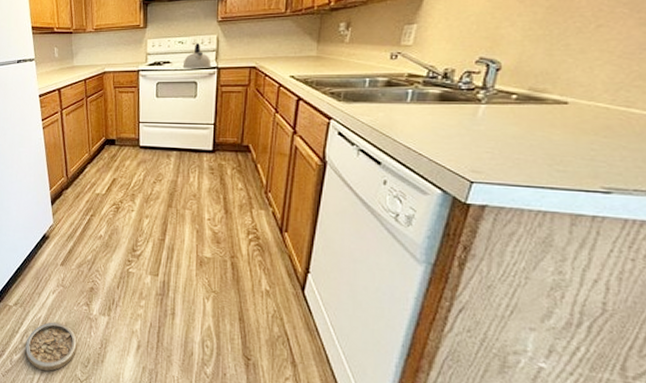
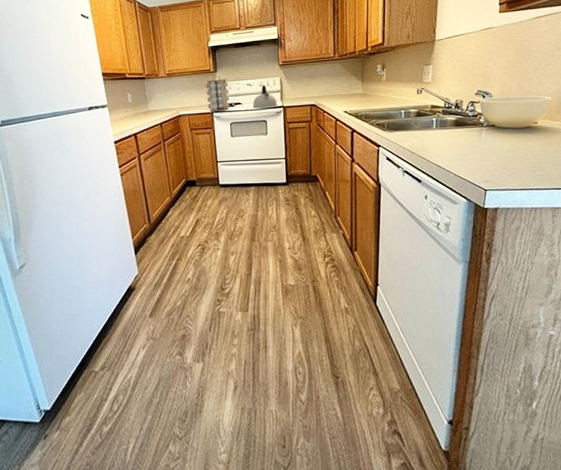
pet bowl: present [25,322,77,372] -> none [117,379,173,438]
spice rack: none [134,30,159,71] -> present [206,74,230,113]
bowl: none [480,67,599,109] -> present [479,95,552,129]

